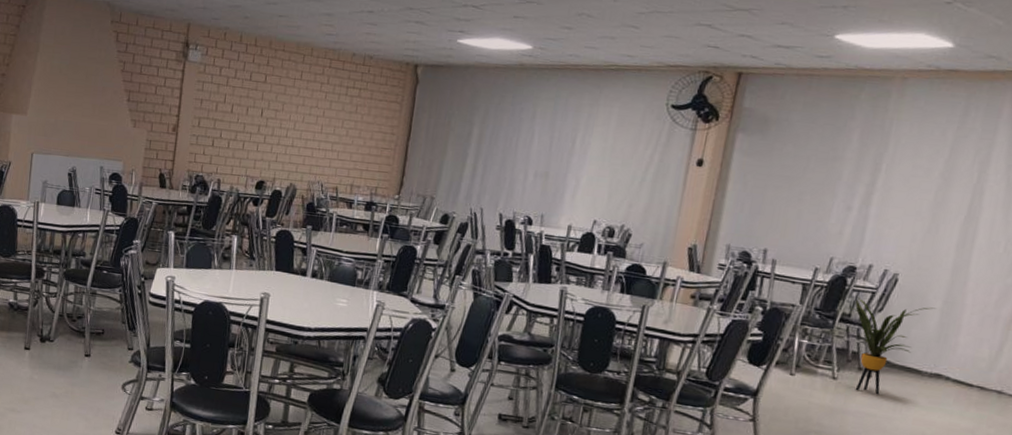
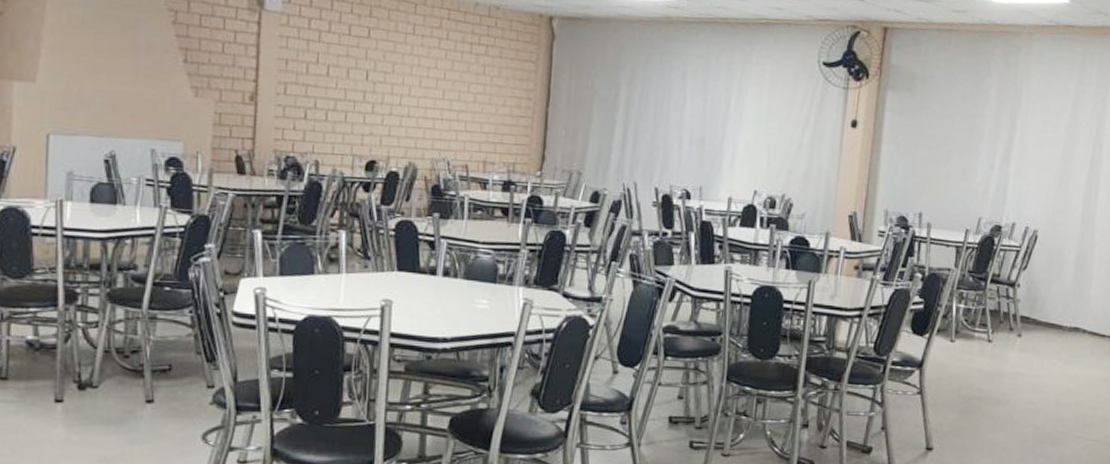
house plant: present [848,297,936,395] -> none [997,256,1070,354]

